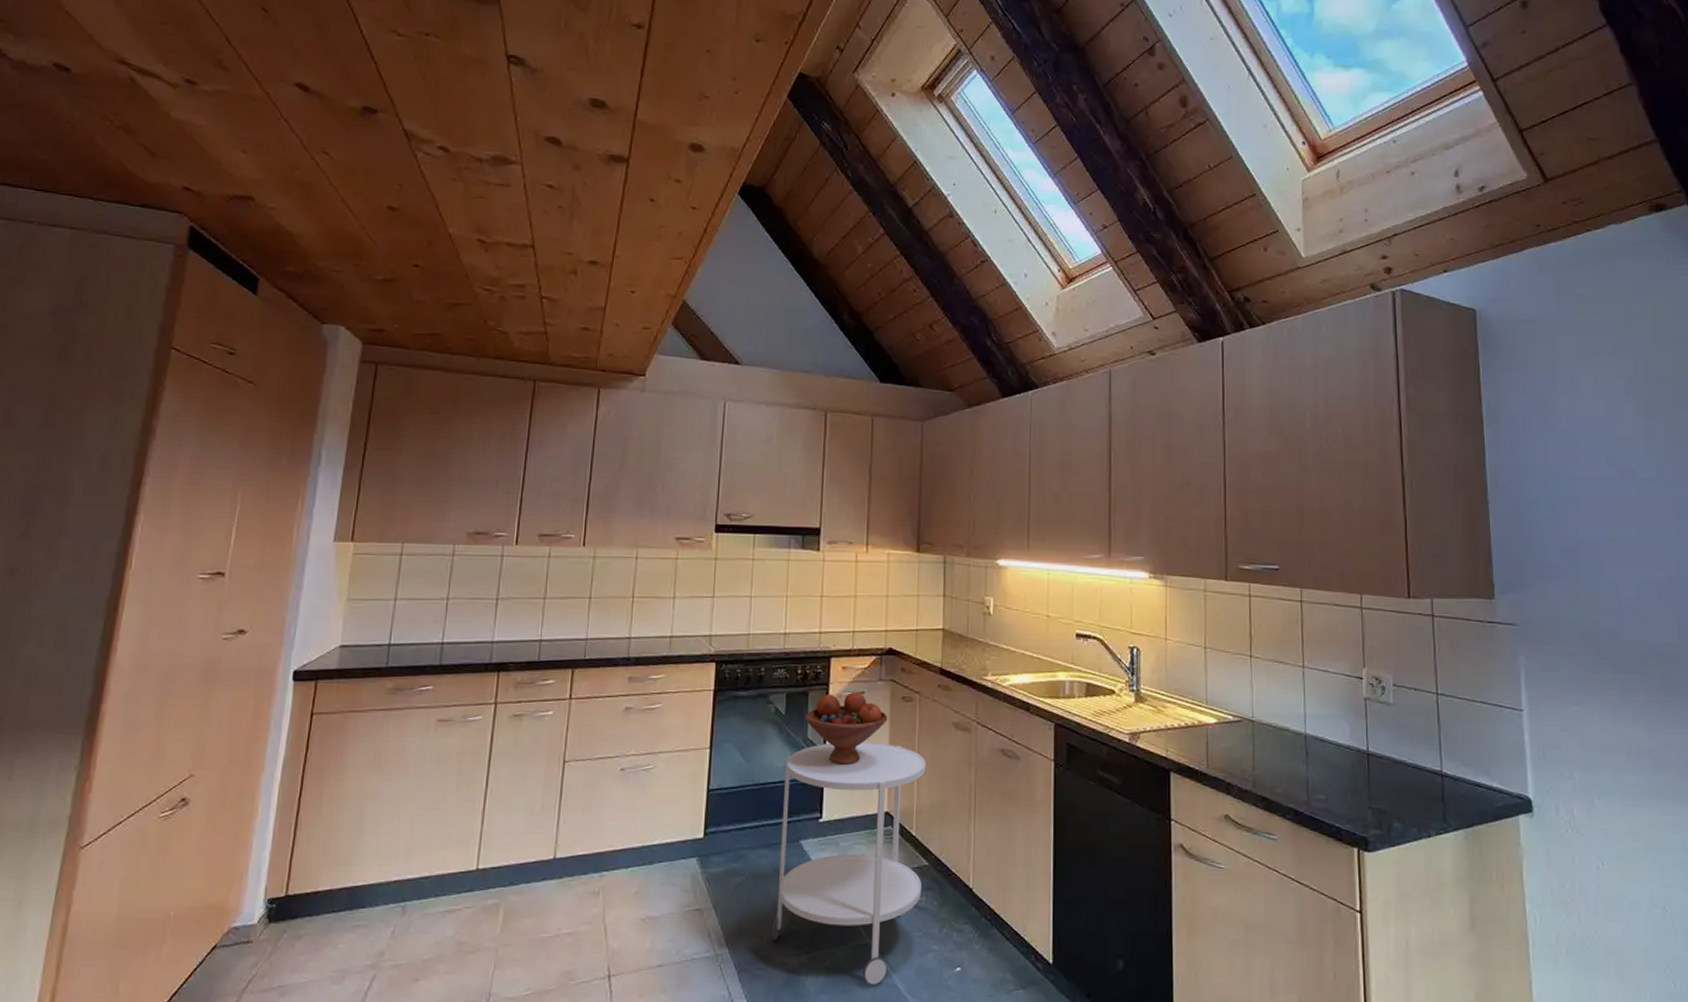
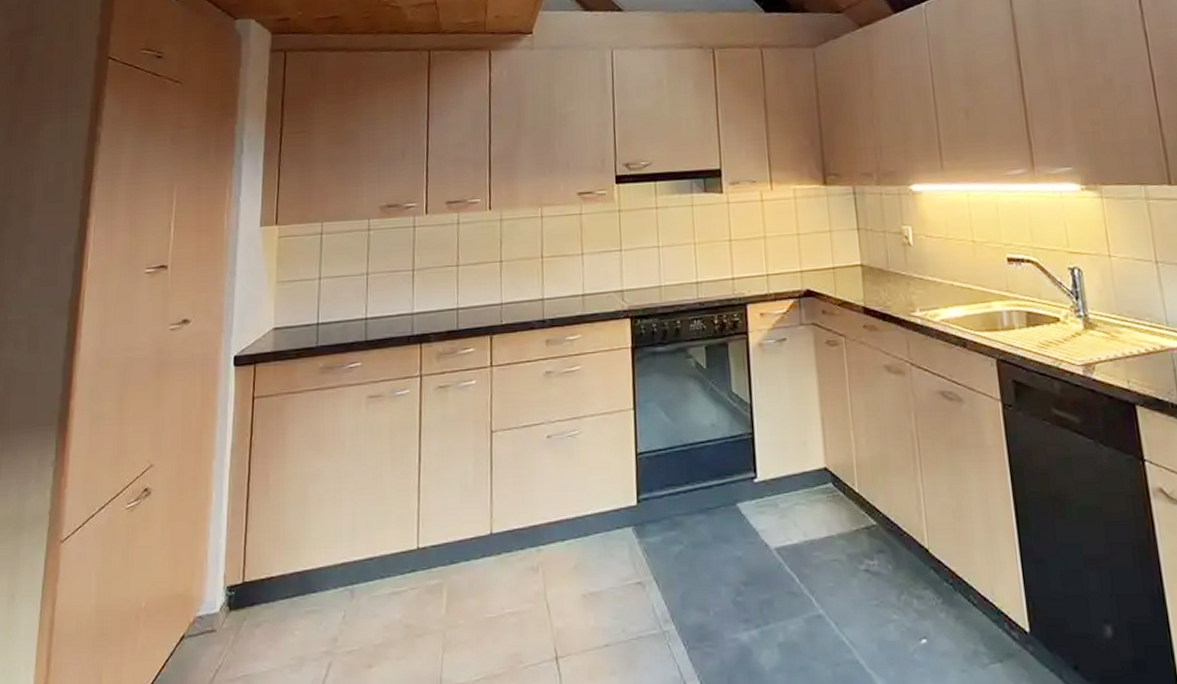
side table: present [772,742,926,985] -> none [712,392,873,662]
fruit bowl: present [805,693,888,765] -> none [727,340,814,419]

